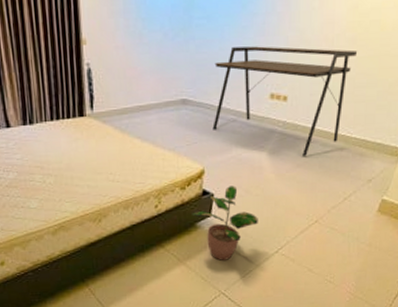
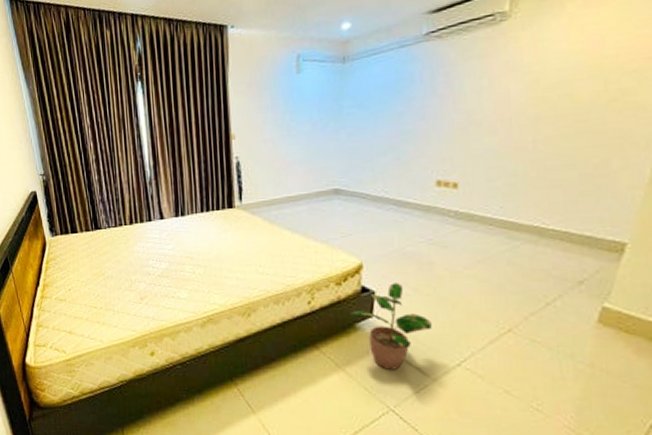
desk: present [212,46,358,156] -> none [369,129,545,251]

